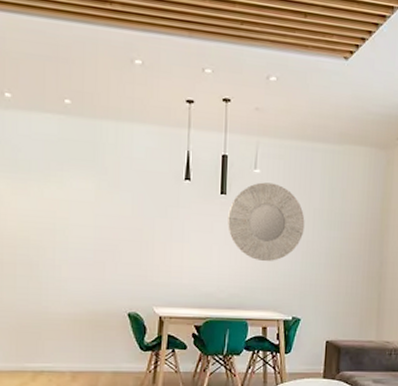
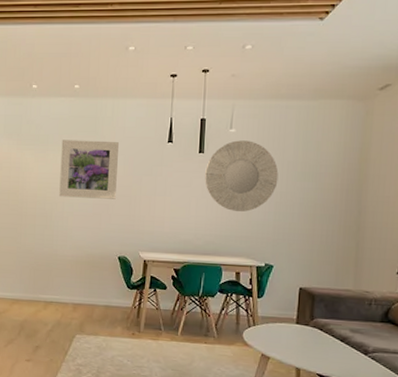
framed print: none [48,168,125,245] -> present [59,140,119,199]

